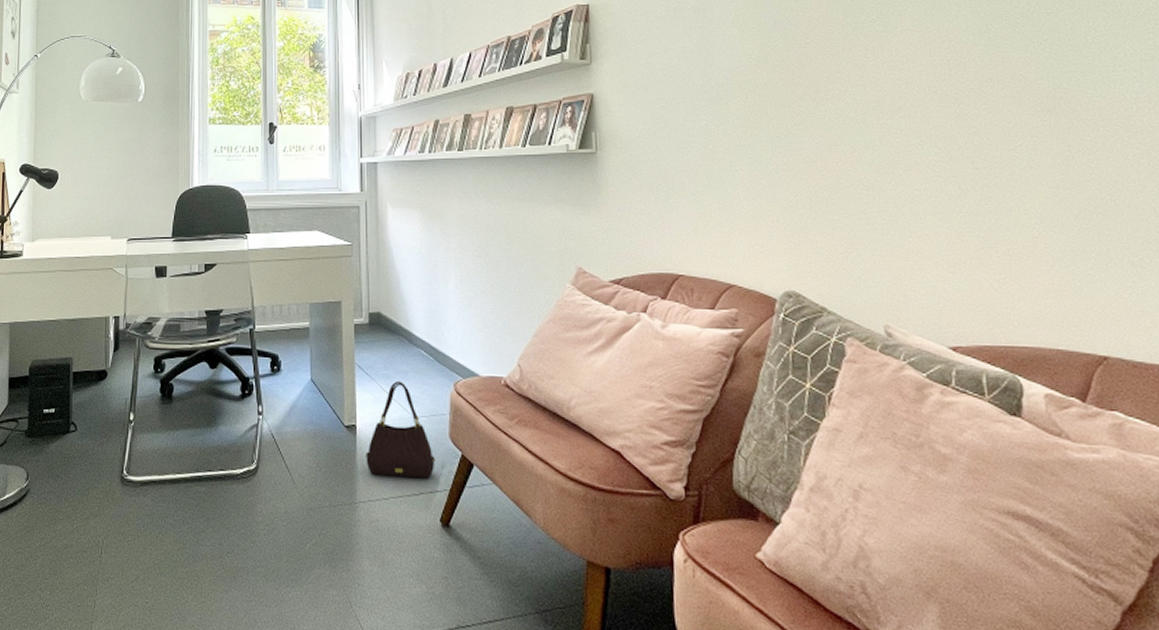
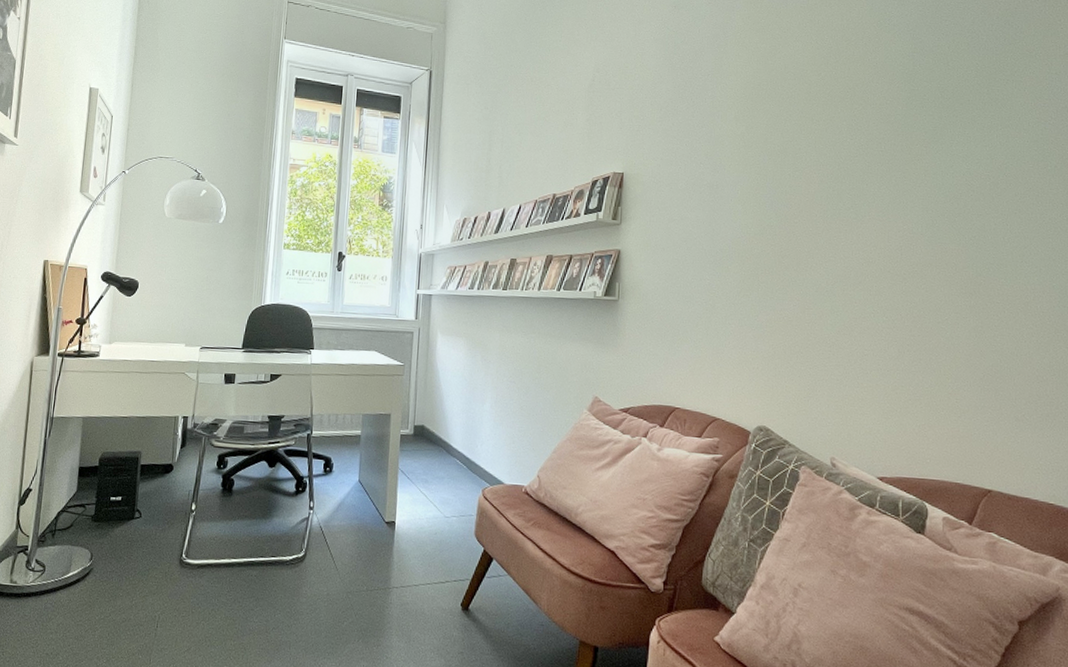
handbag: present [364,381,435,479] -> none [400,485,461,570]

